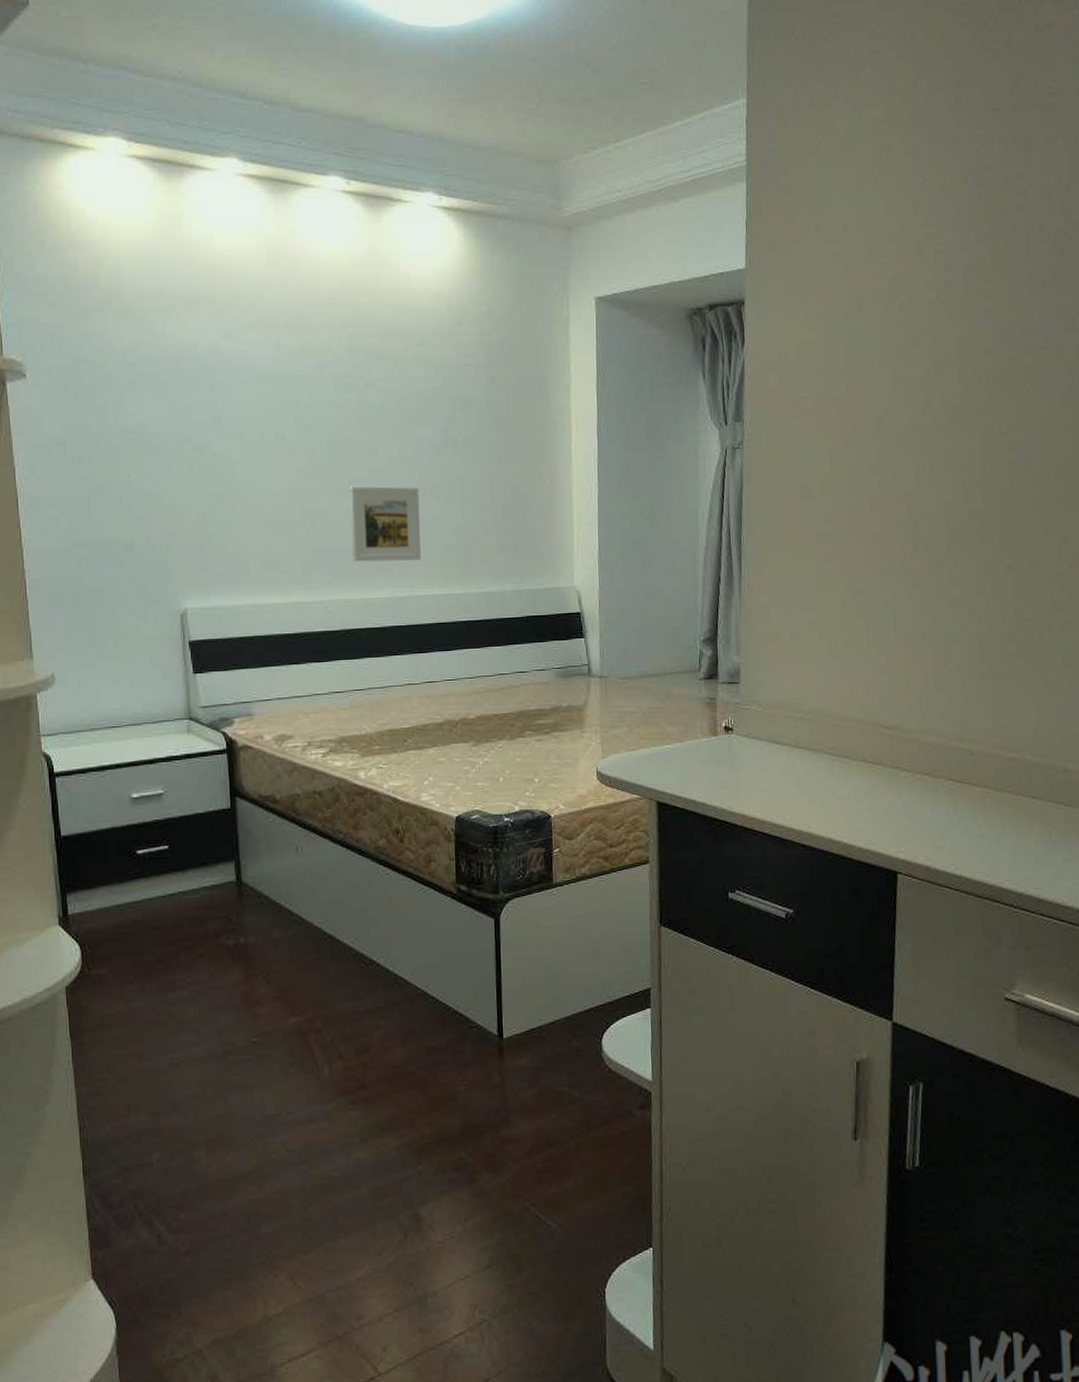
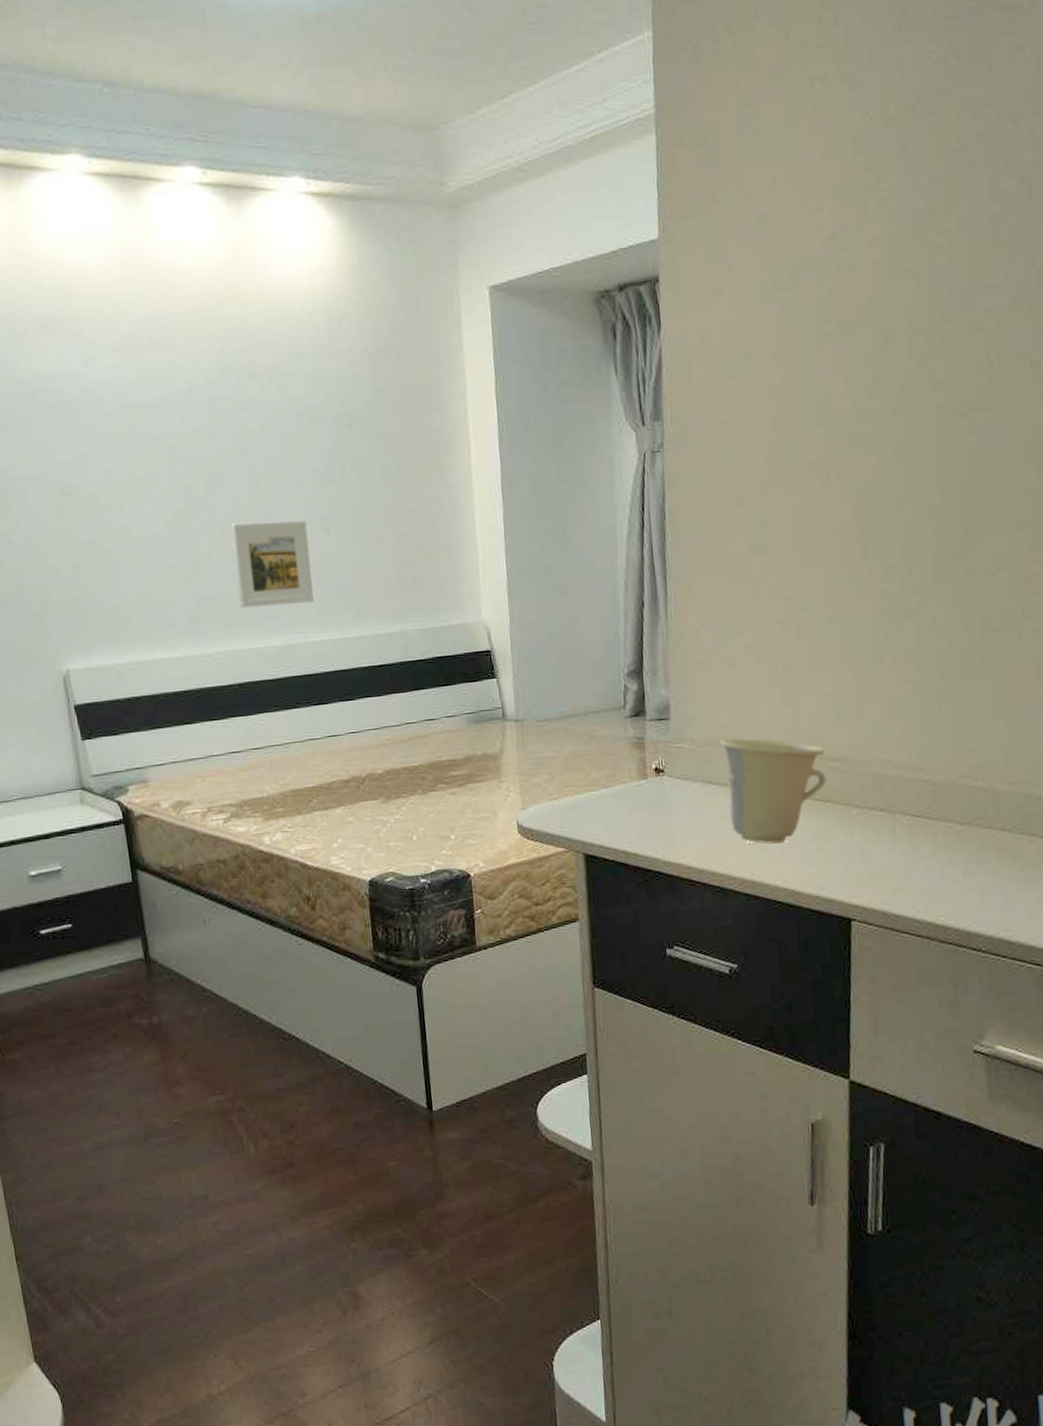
cup: none [783,703,878,801] -> present [718,738,827,844]

